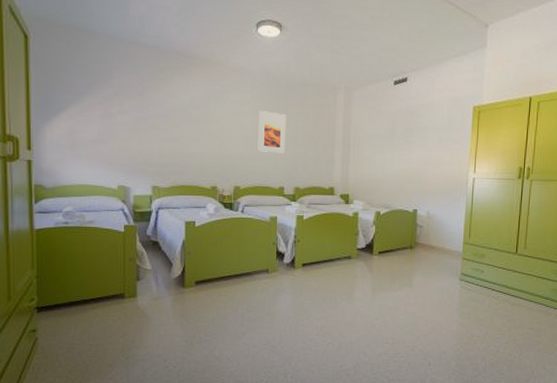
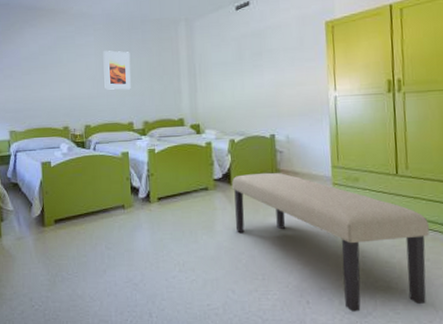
bench: none [373,245,536,373] -> present [231,172,429,312]

